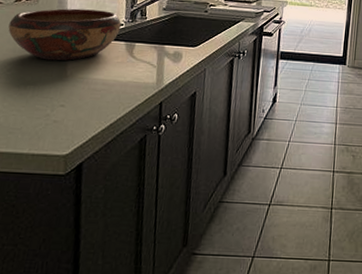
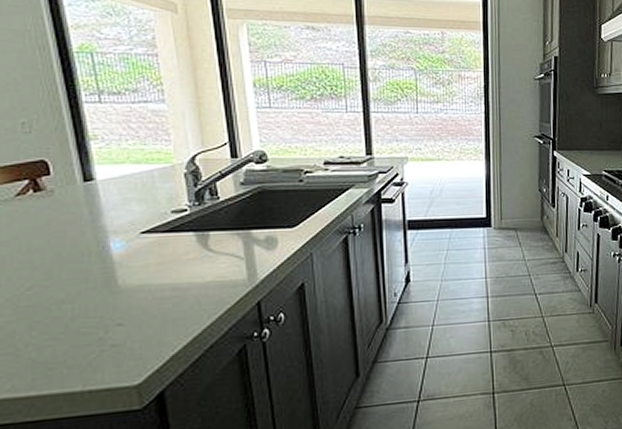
decorative bowl: present [8,8,121,61] -> none [14,194,184,269]

